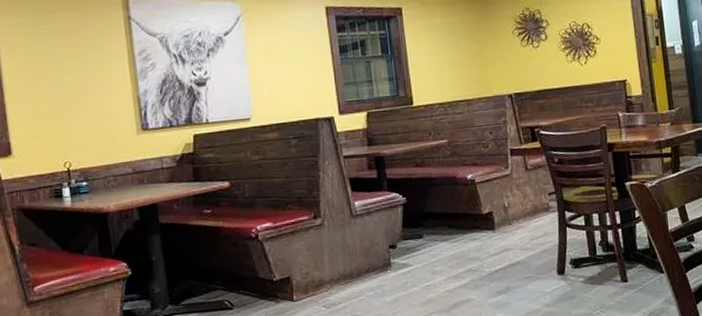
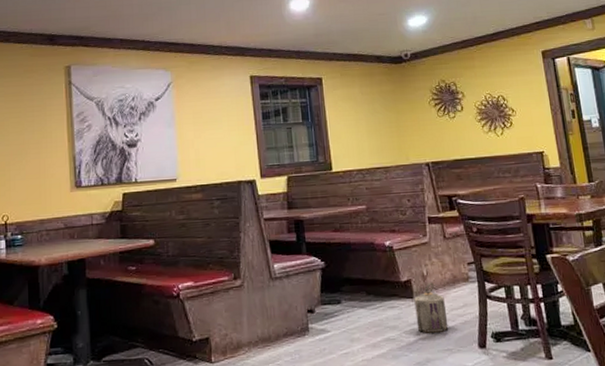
lantern: none [495,214,529,263] -> present [414,282,449,333]

